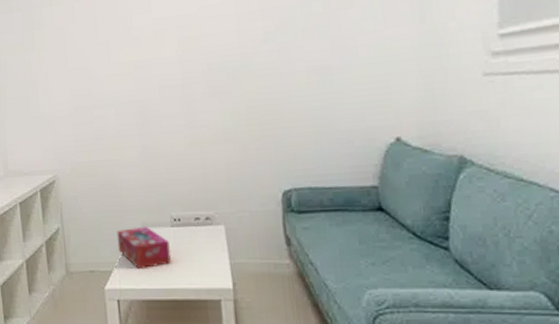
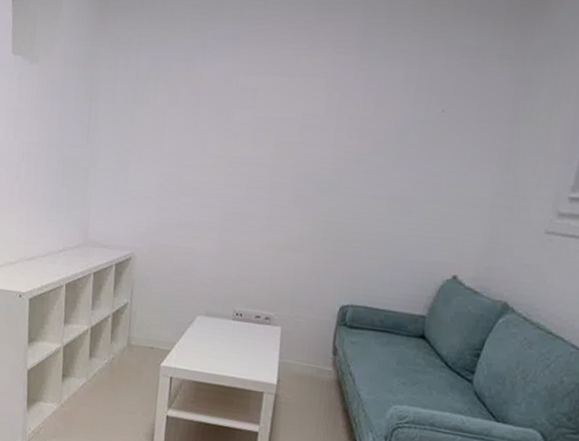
tissue box: present [116,226,171,270] -> none [179,314,228,354]

